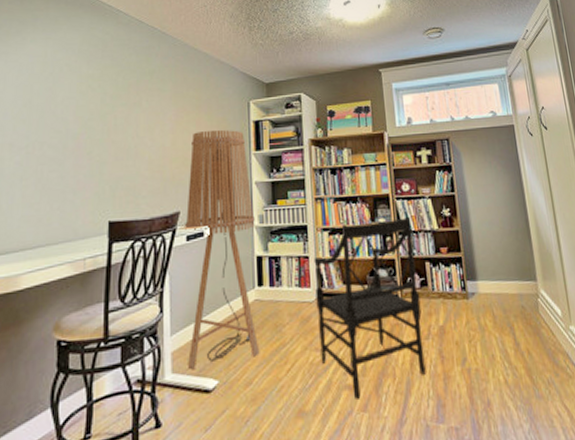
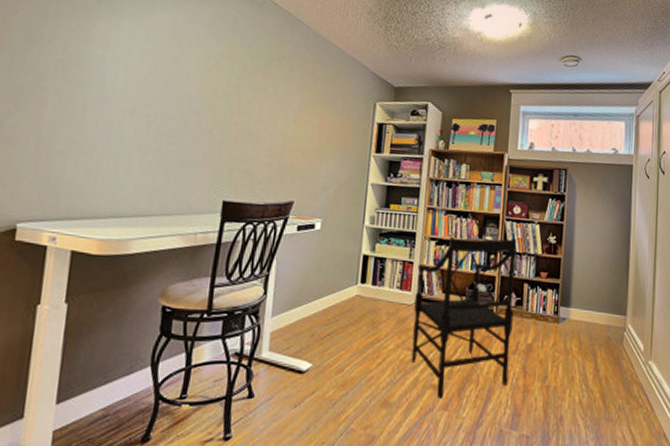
floor lamp: present [185,130,260,370] -> none [285,126,366,351]

